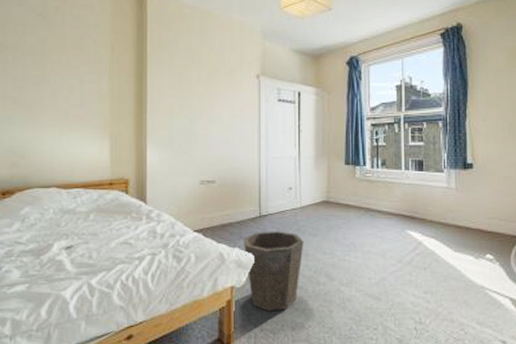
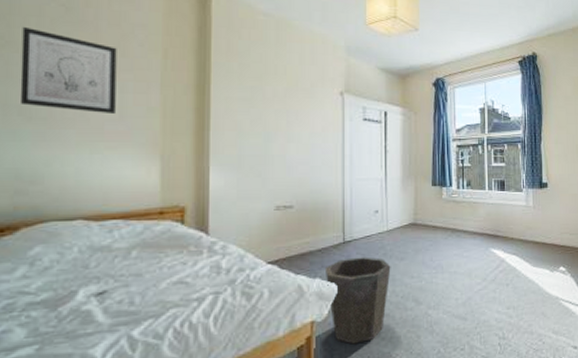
wall art: none [13,35,77,101] -> present [20,27,117,113]

